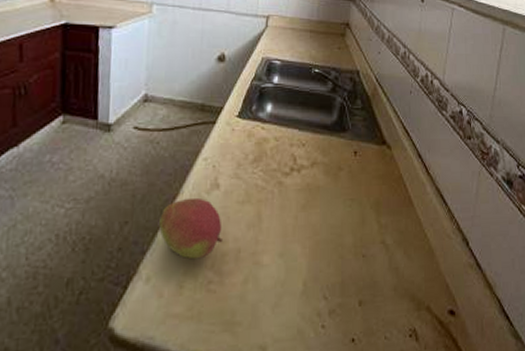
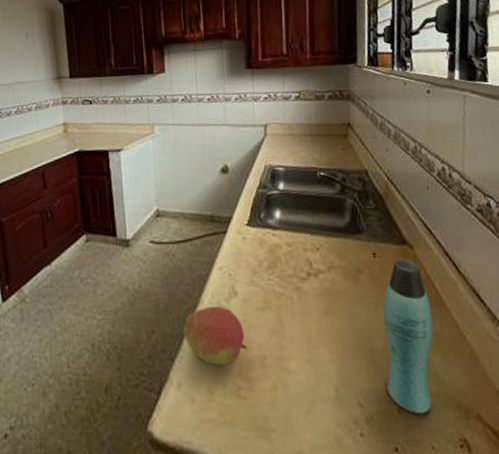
bottle: none [352,158,400,307] -> present [383,258,434,415]

